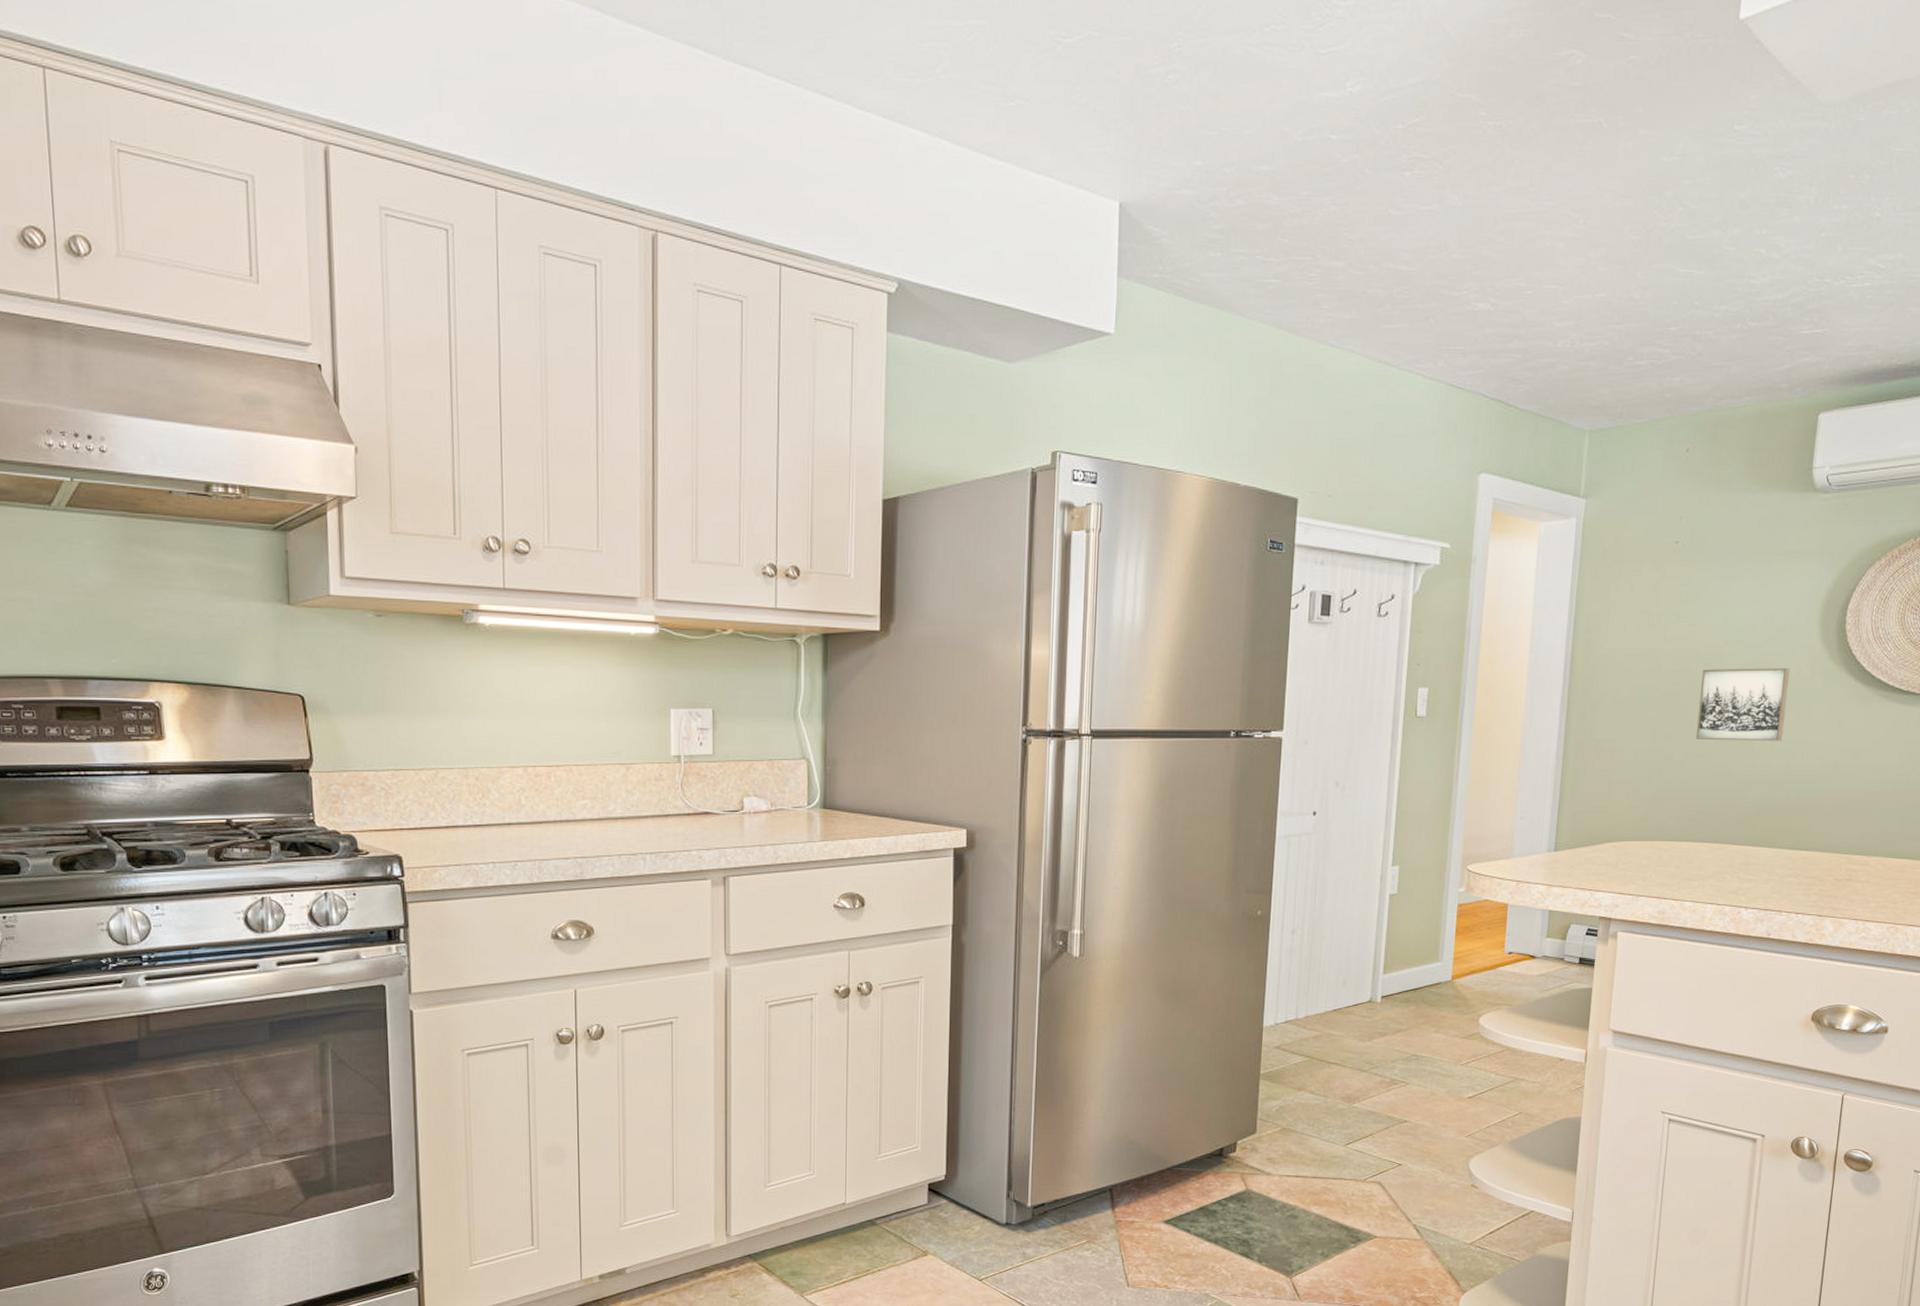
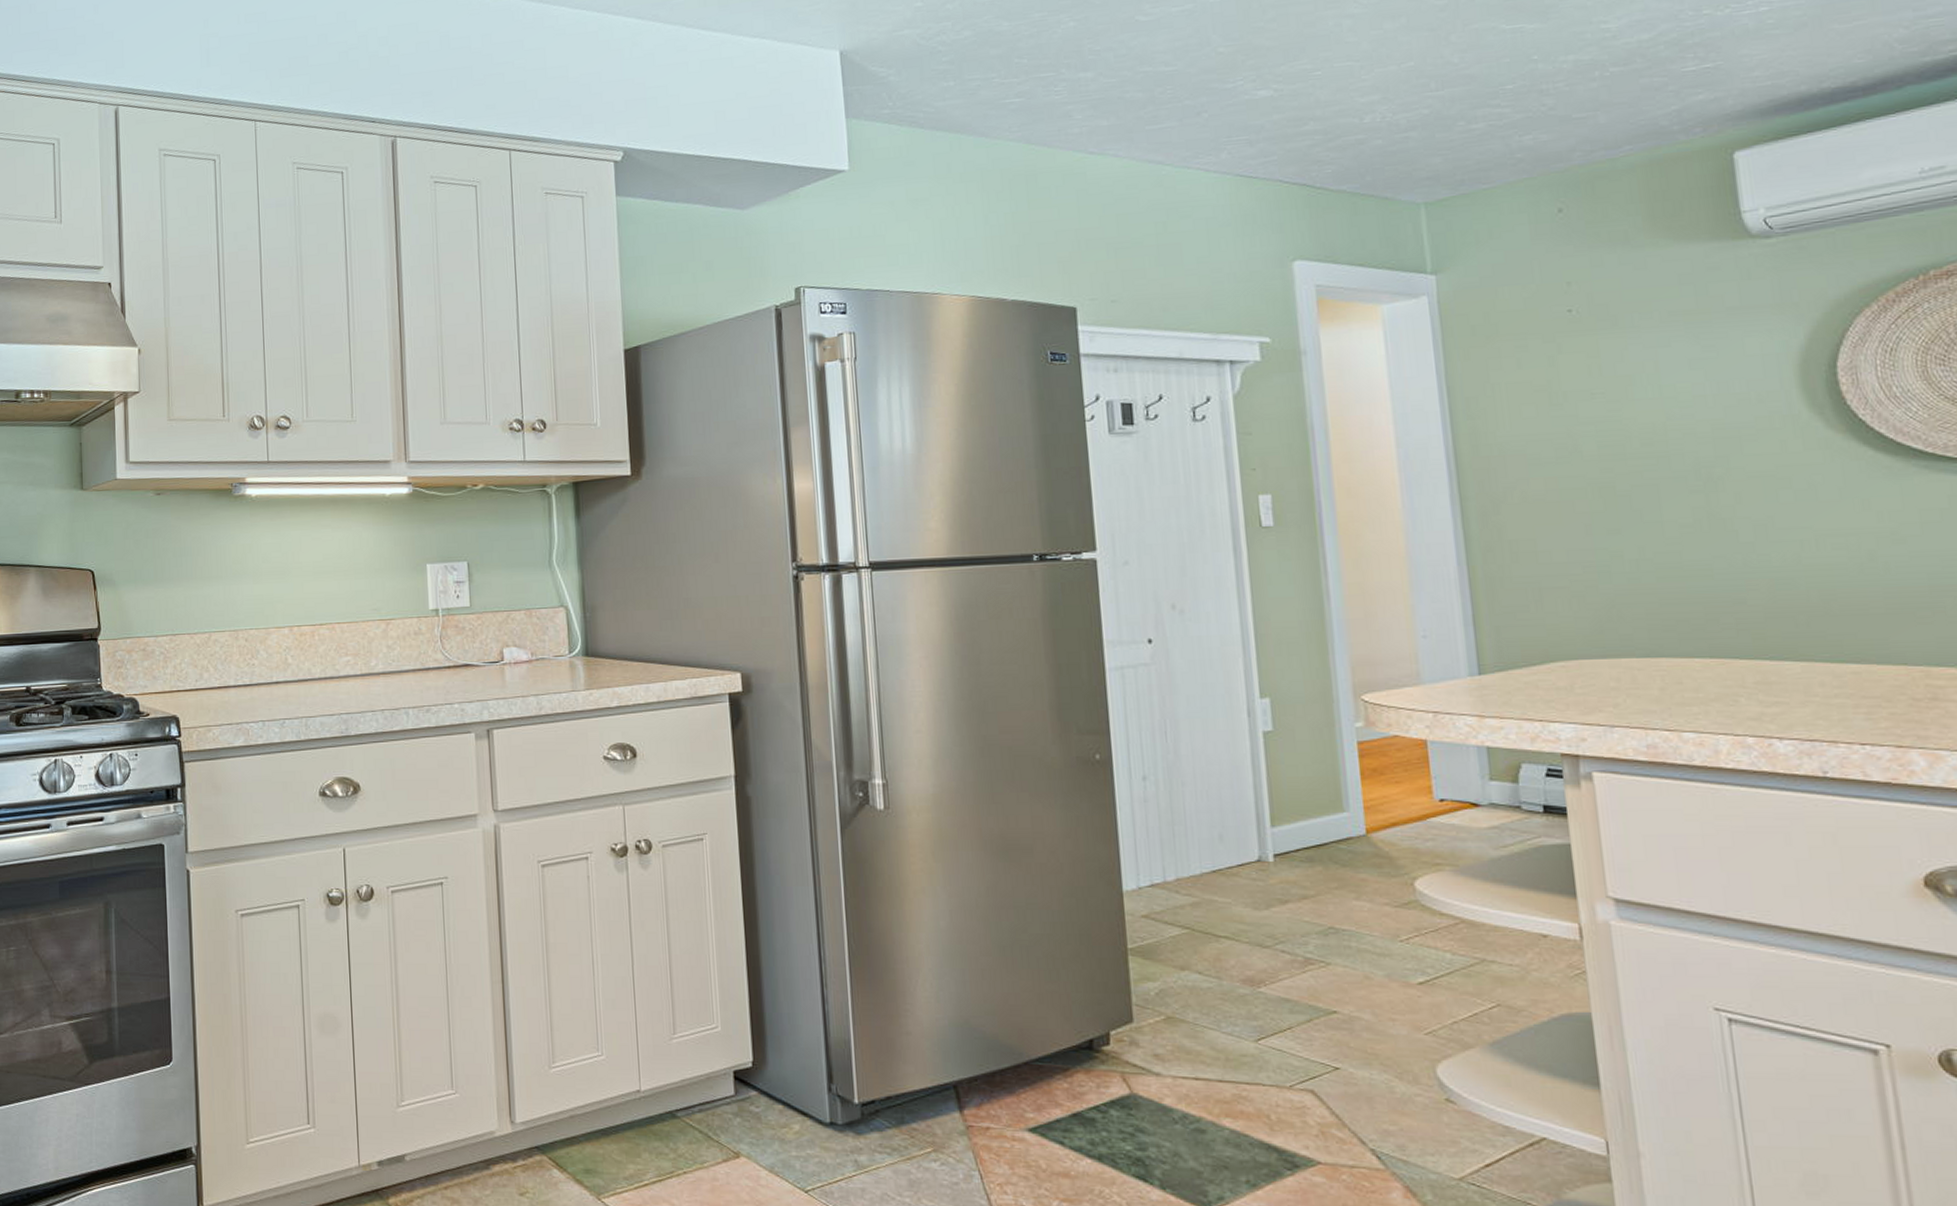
wall art: present [1695,667,1790,741] -> none [1641,441,1781,534]

